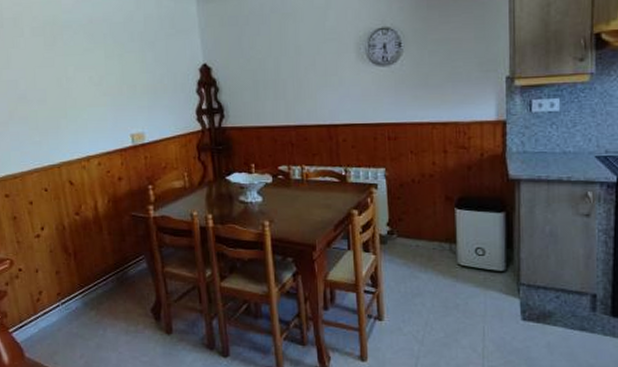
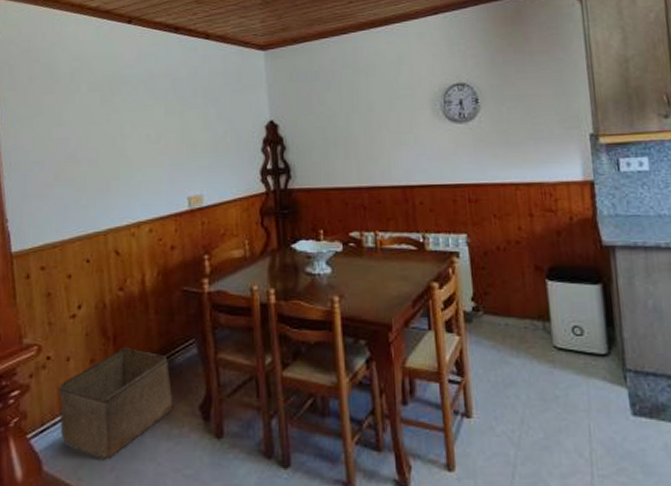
storage bin: none [31,262,129,349] -> present [59,348,173,460]

